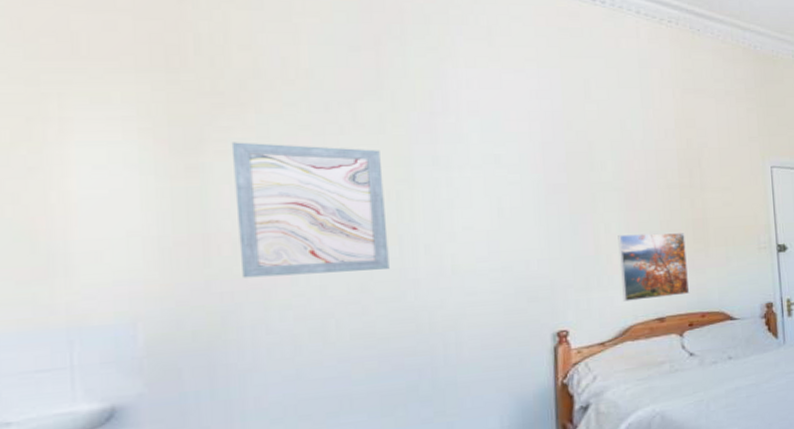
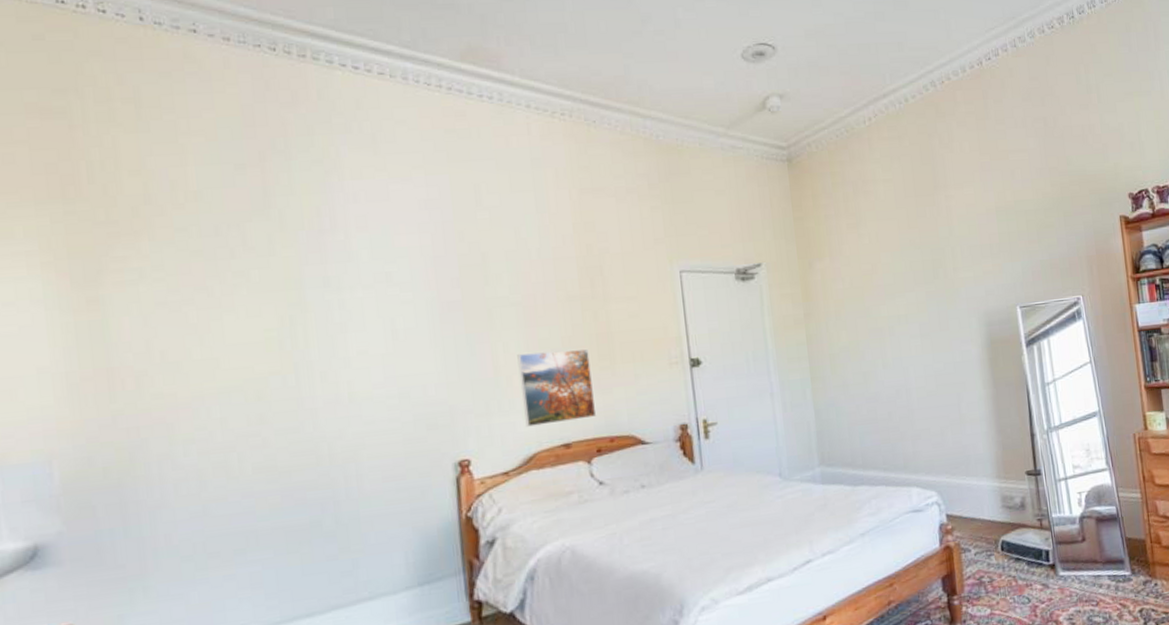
wall art: present [231,142,390,278] -> none [128,271,287,413]

